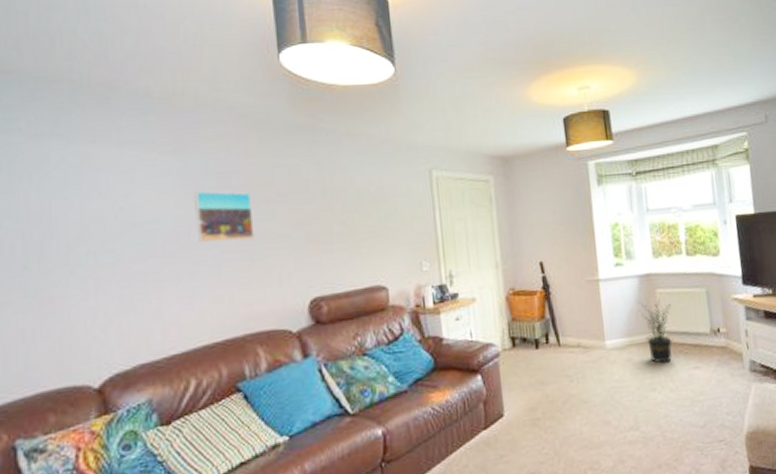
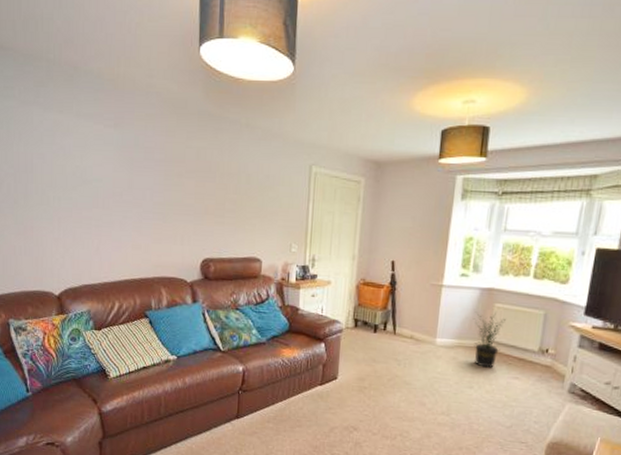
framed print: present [194,191,255,243] -> none [127,161,168,205]

